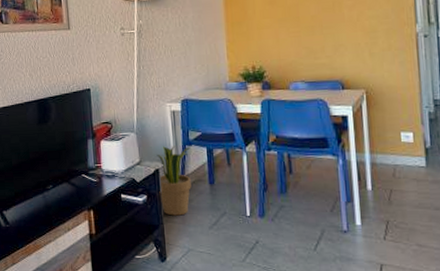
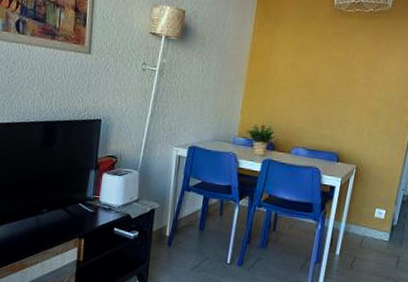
potted plant: present [156,146,192,216] -> none [151,188,189,255]

